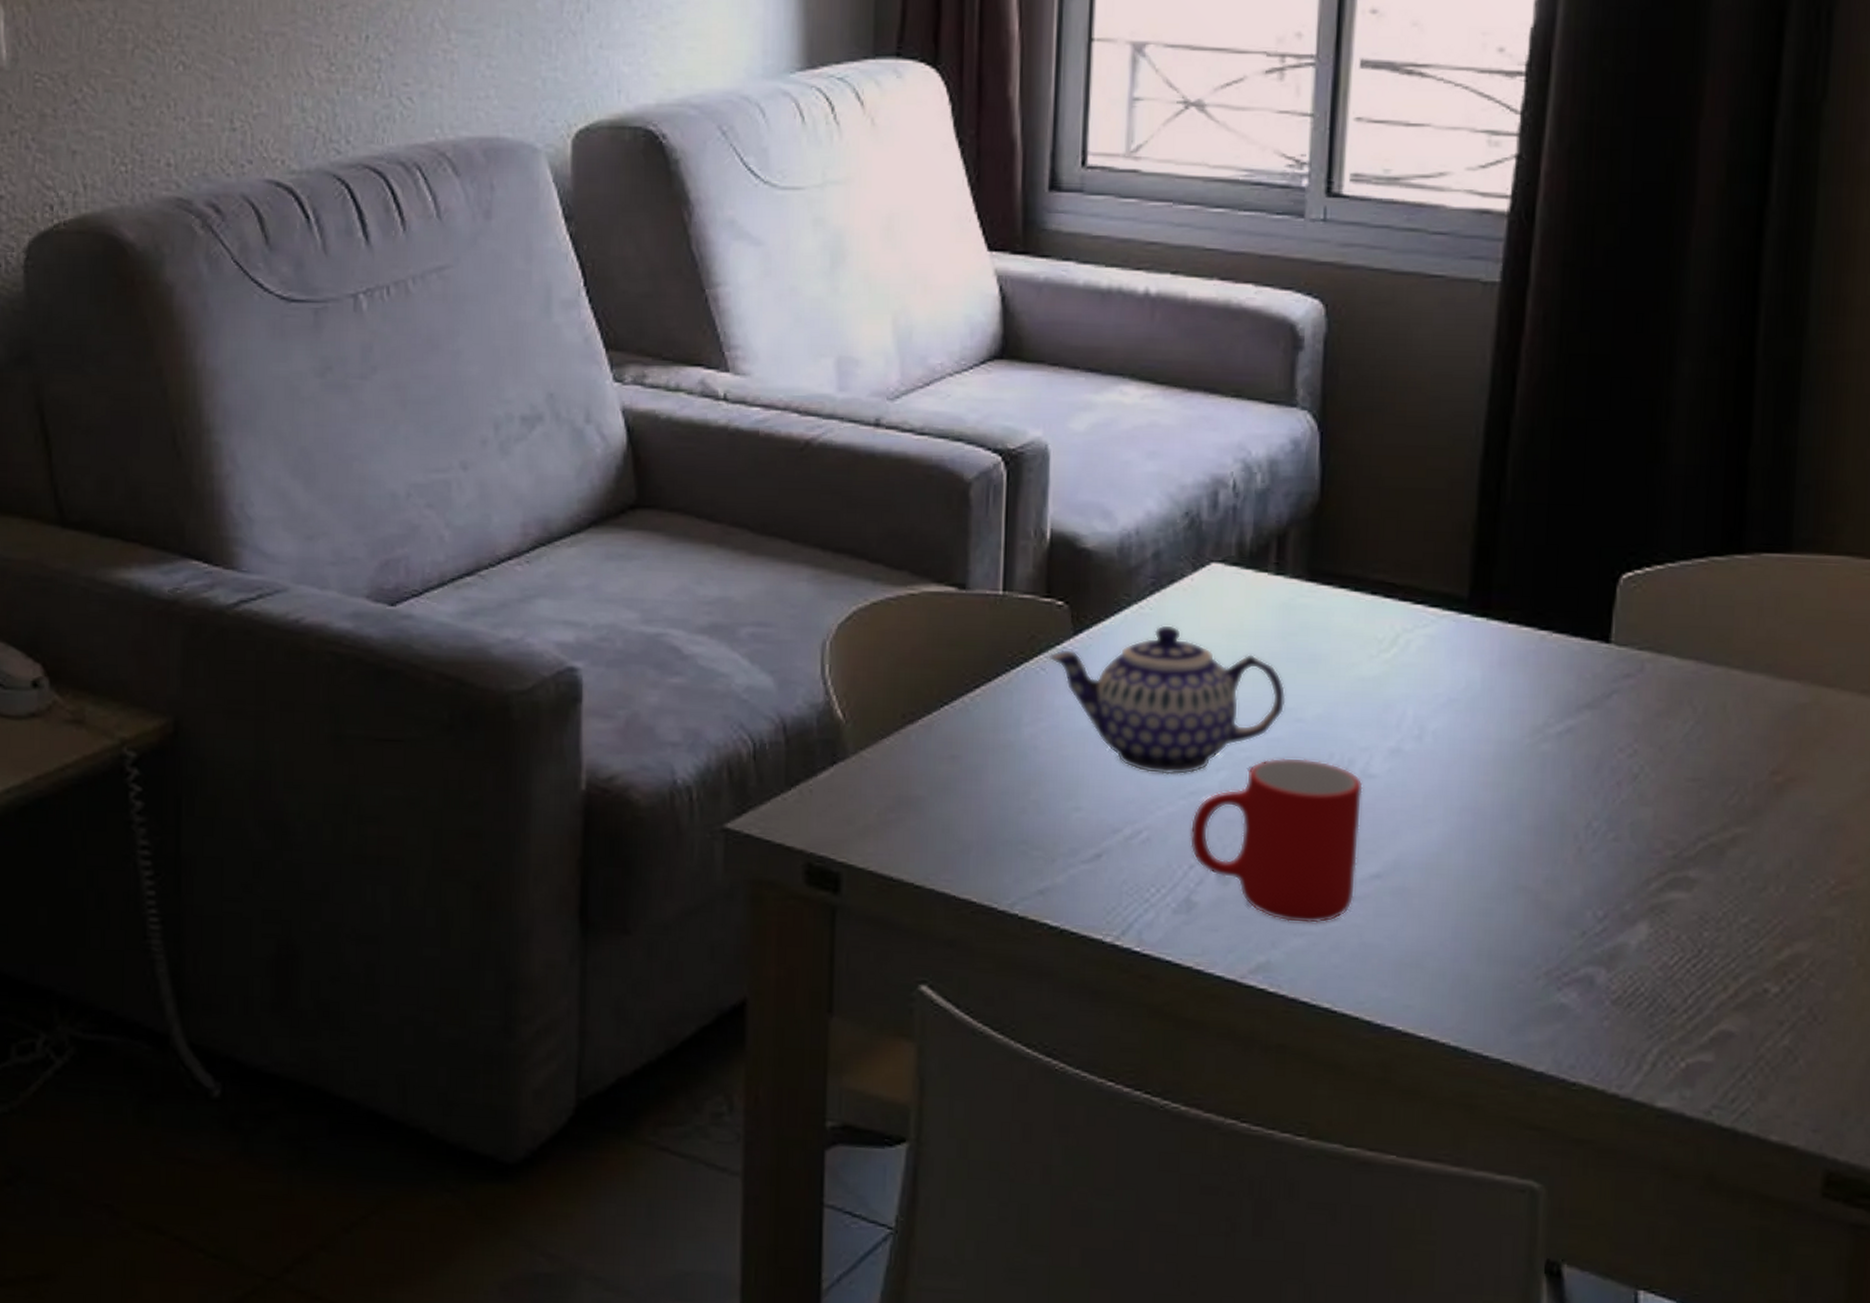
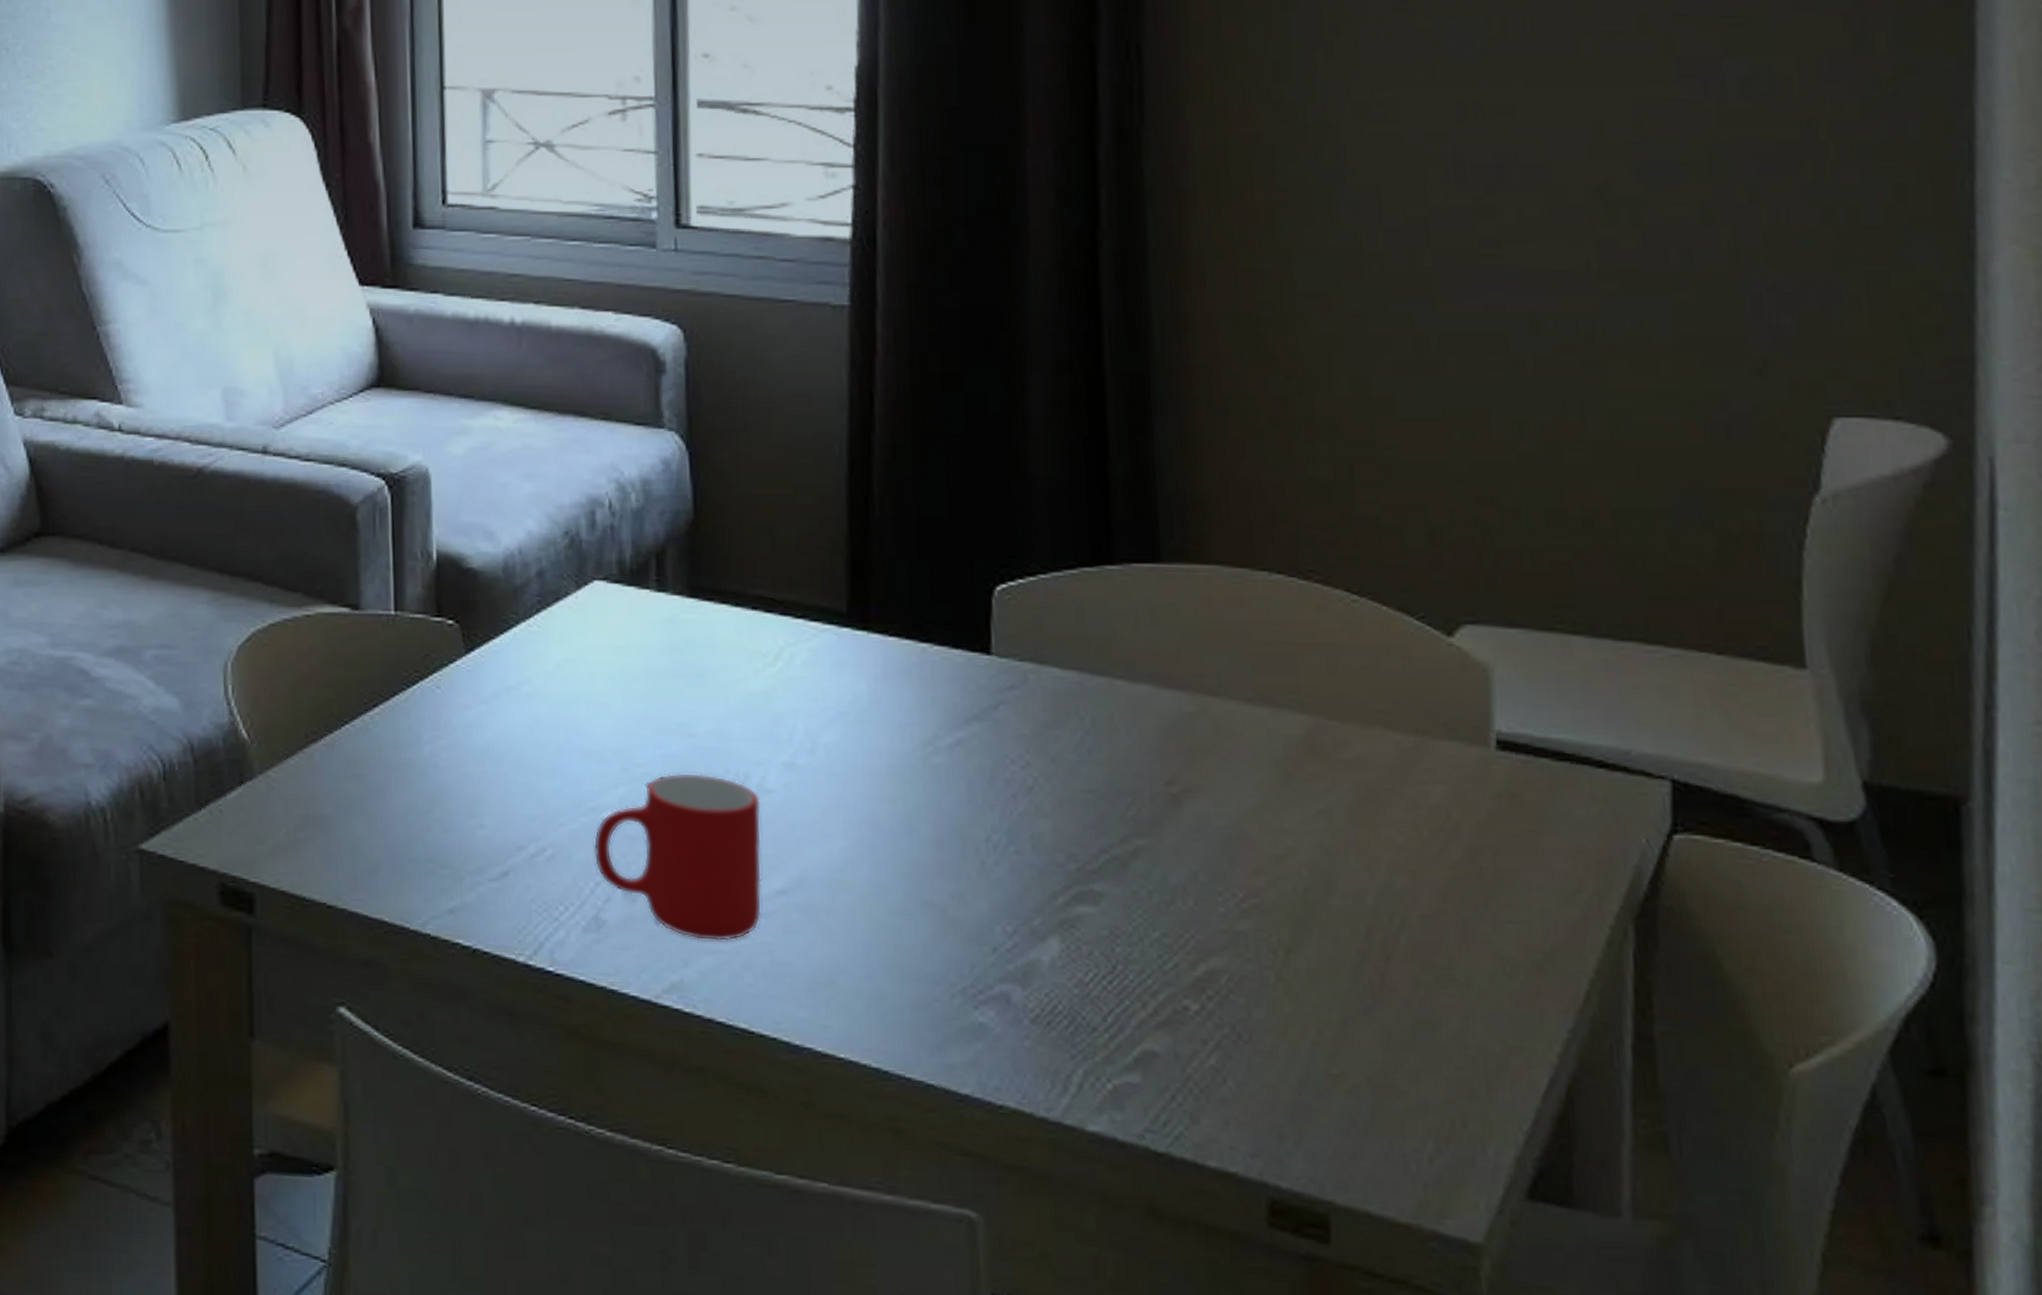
teapot: present [1048,625,1286,775] -> none [443,642,677,792]

